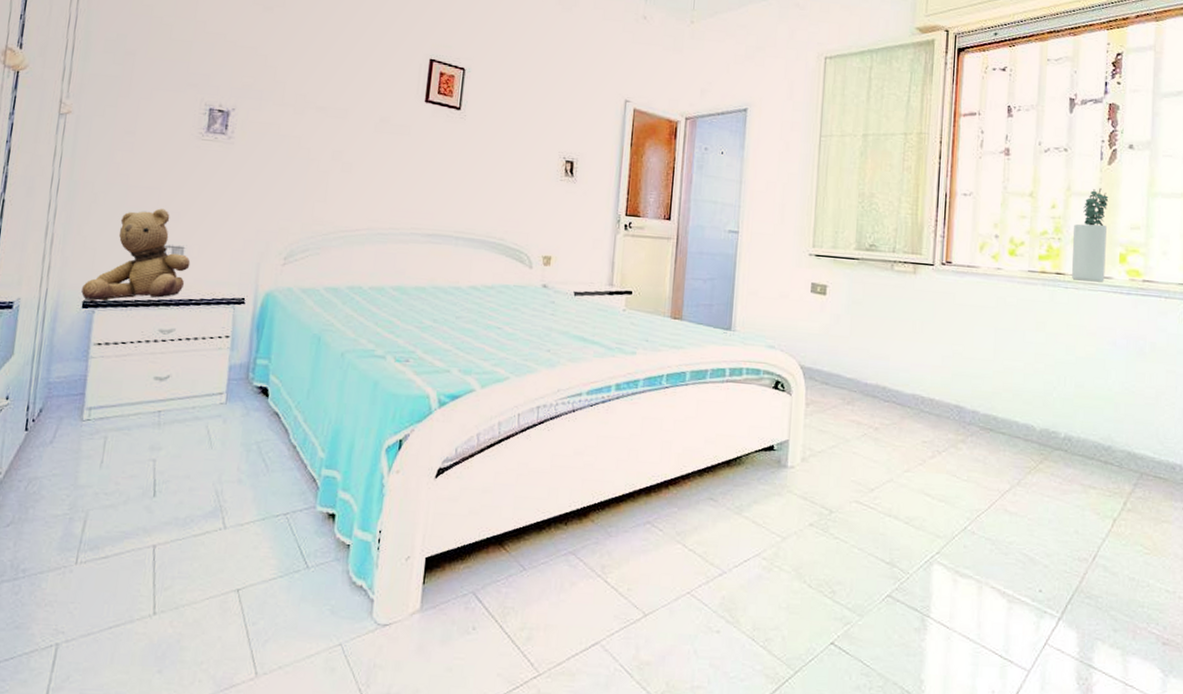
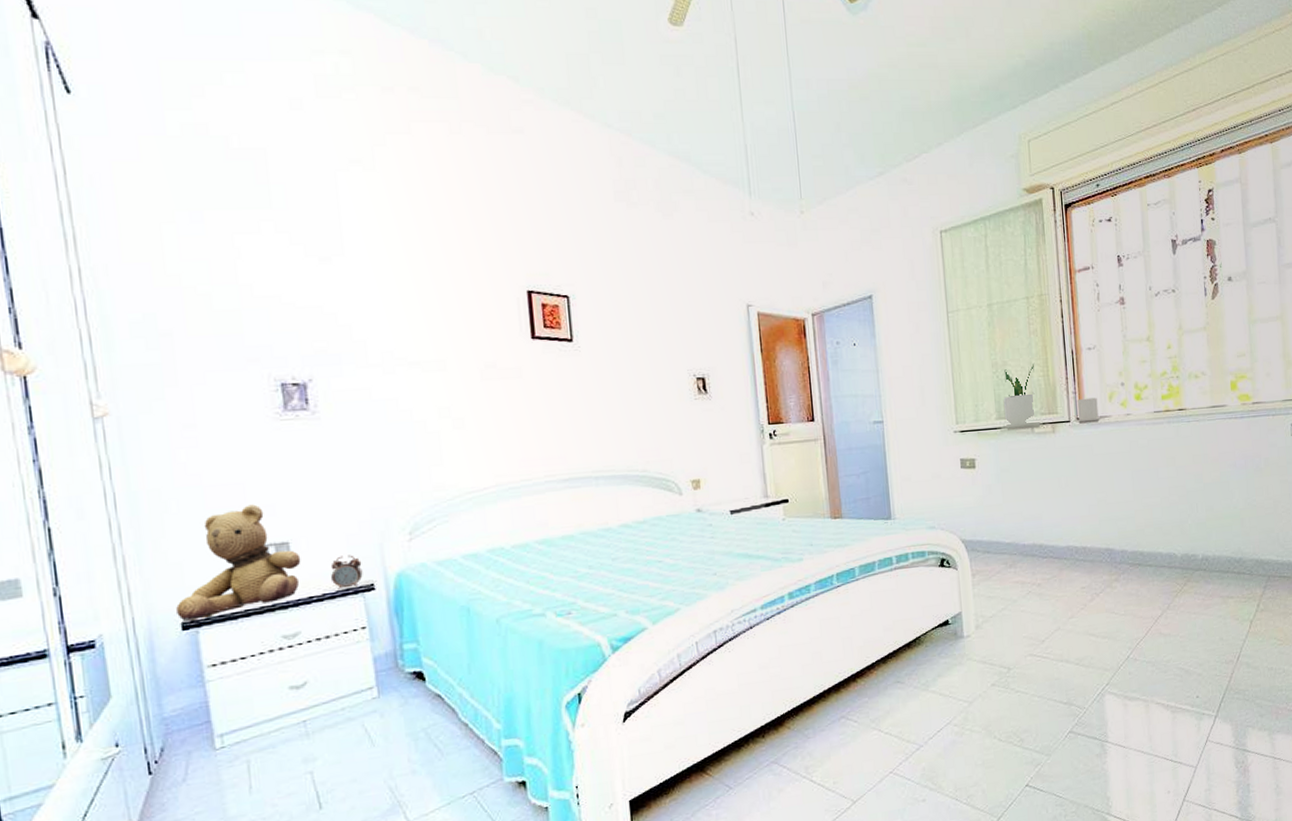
alarm clock: none [211,267,239,299] -> present [330,555,363,591]
planter: none [864,199,904,267] -> present [1003,362,1041,431]
candle: none [936,243,972,271] -> present [1072,397,1105,424]
vase: present [1072,188,1109,283] -> none [1189,323,1221,413]

